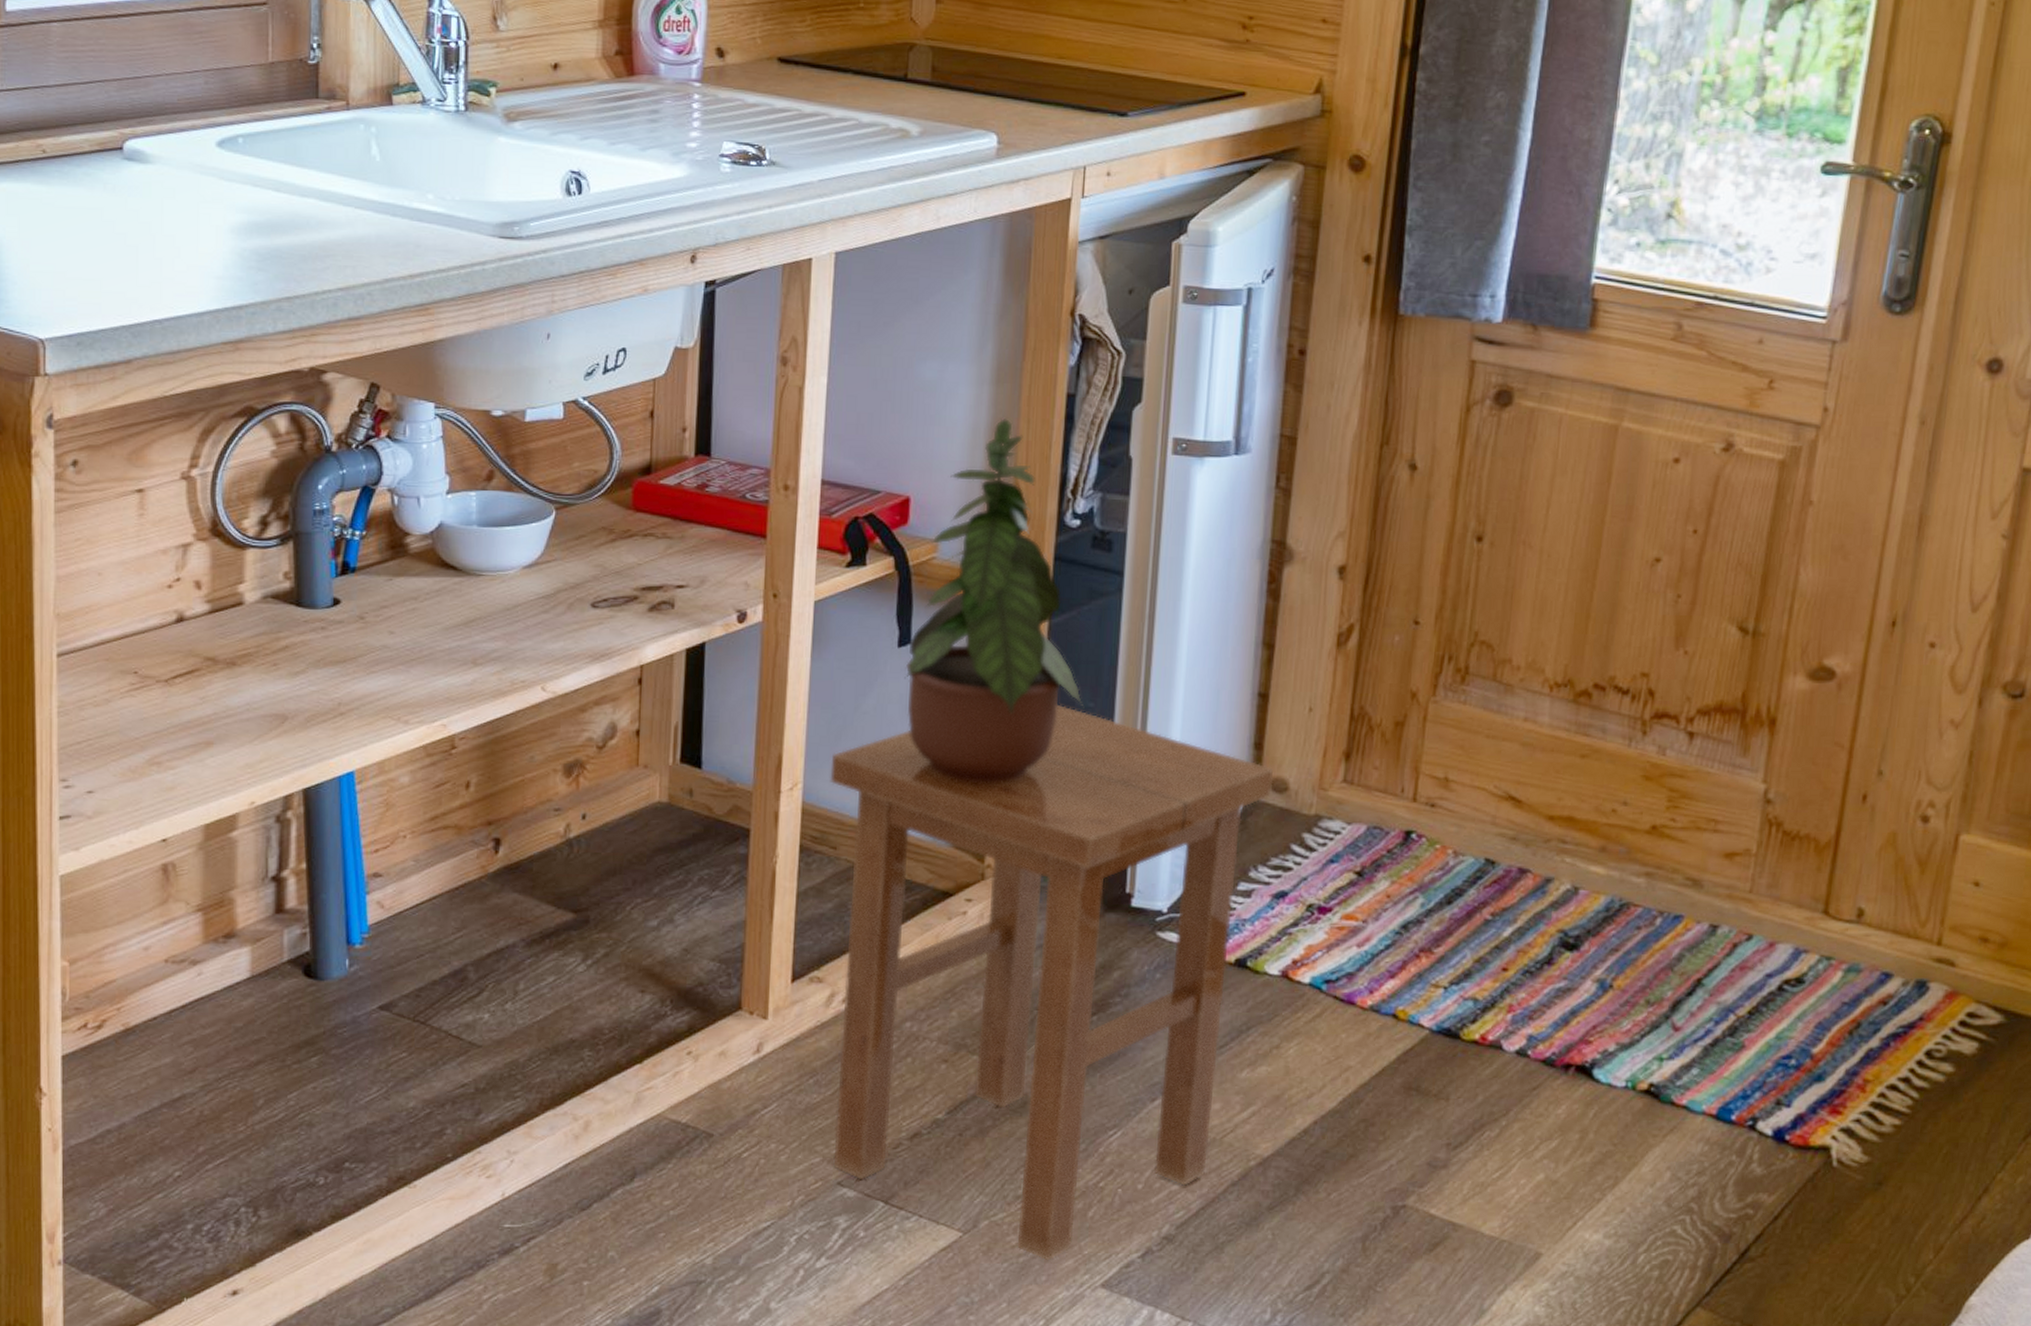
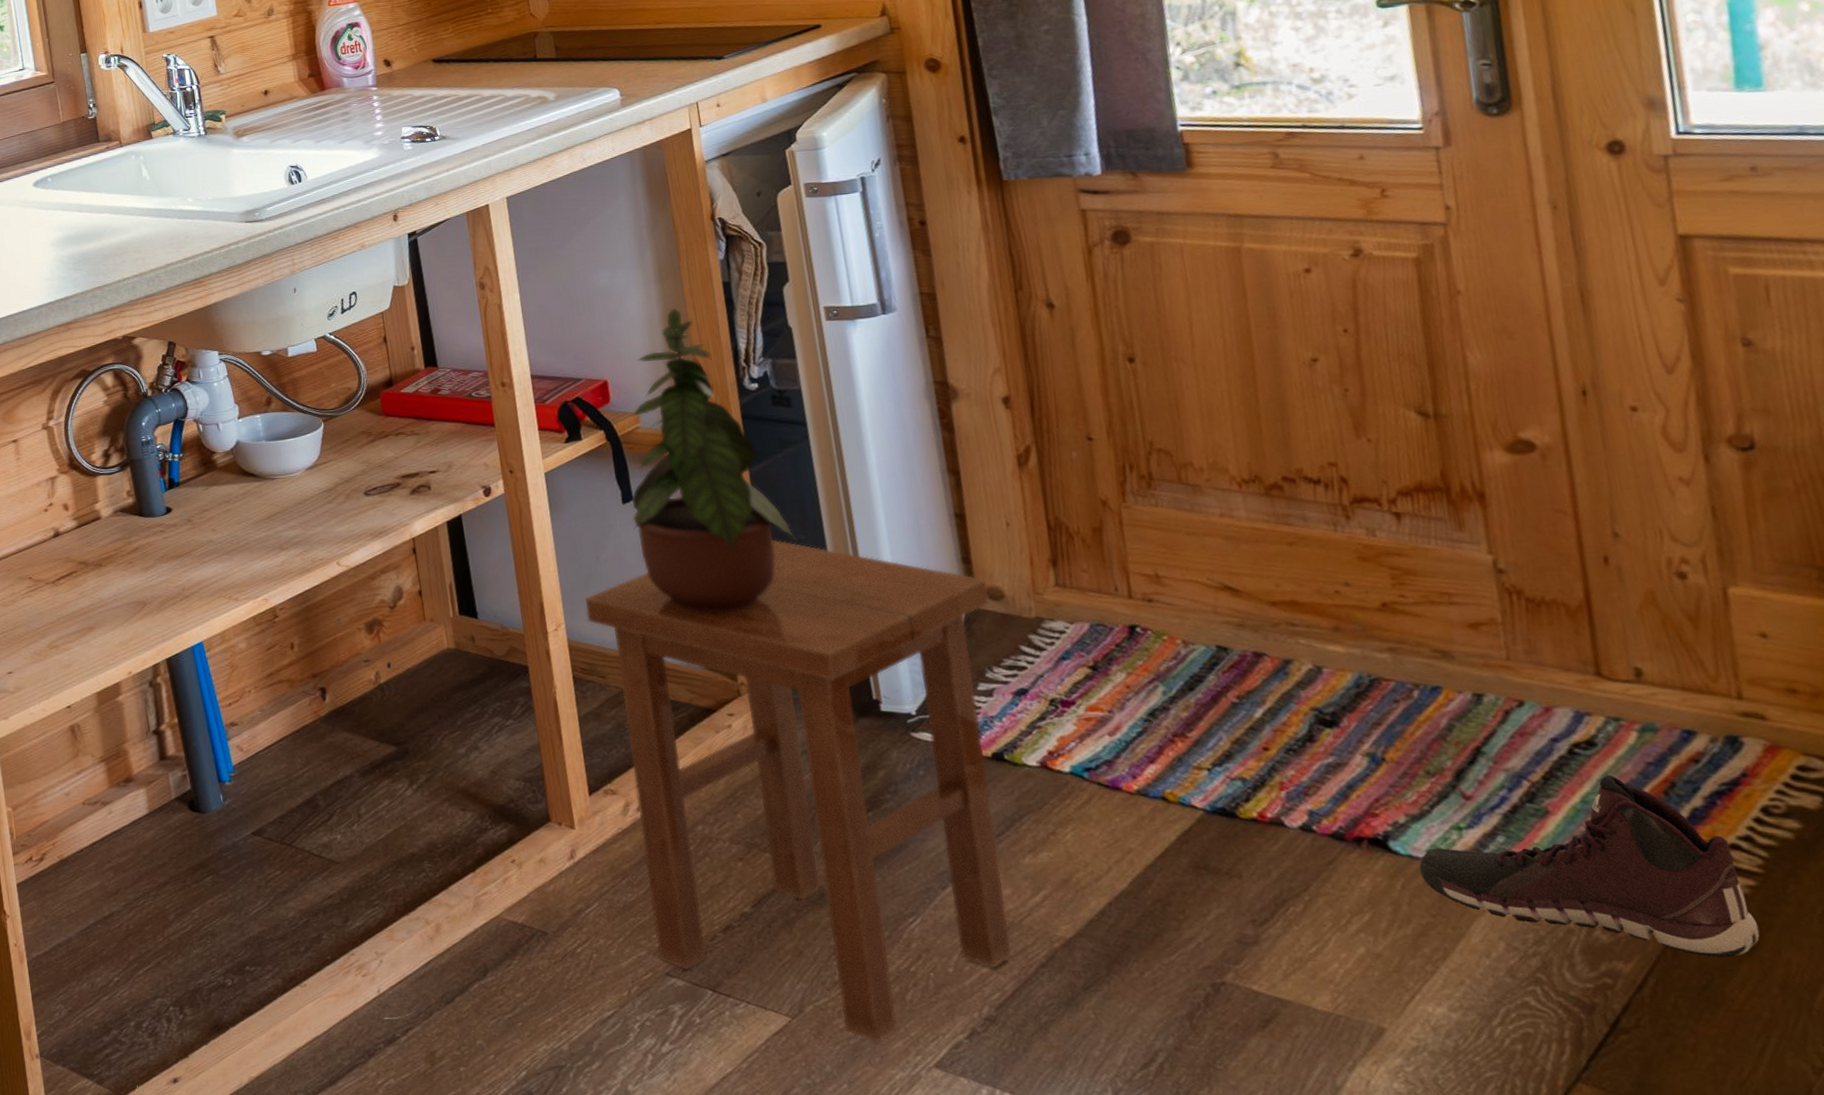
sneaker: none [1614,1012,1891,1192] -> present [1419,774,1760,957]

